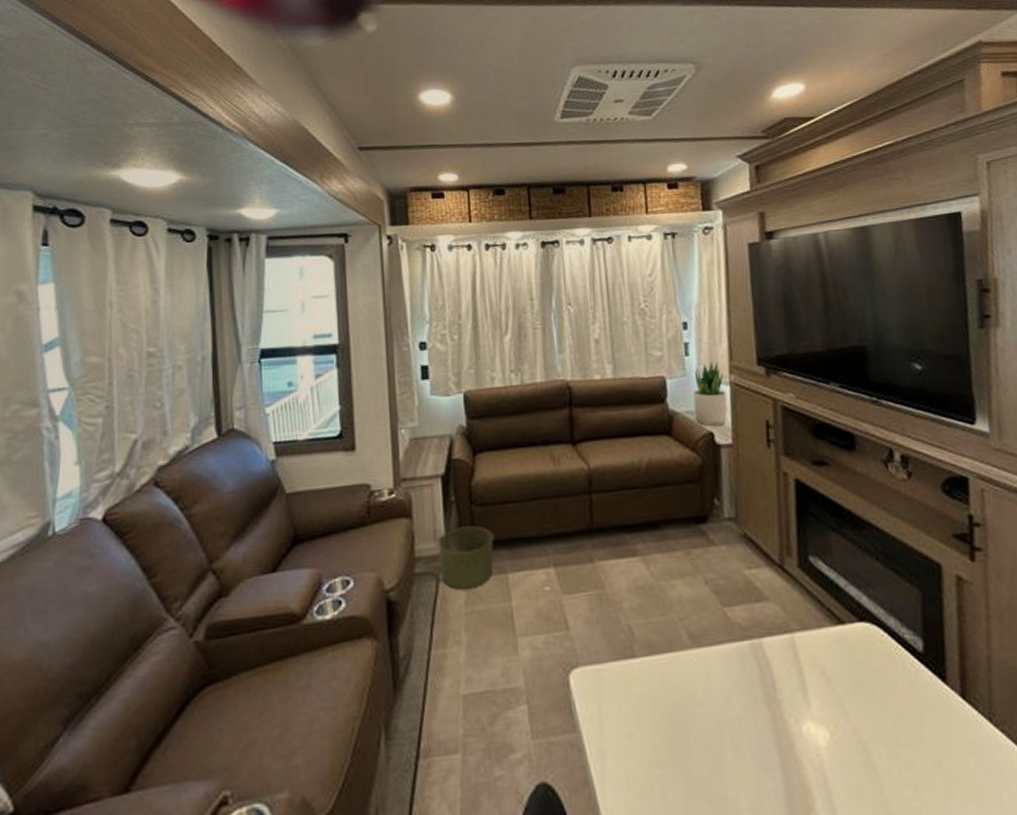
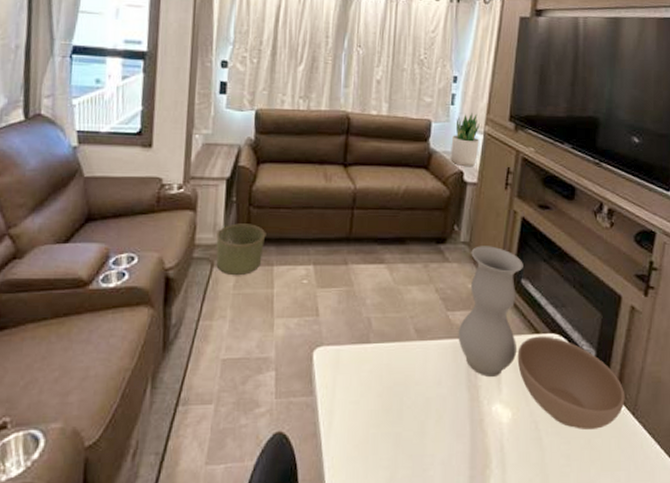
vase: none [740,519,821,687] -> present [458,246,523,377]
bowl: none [821,626,976,747] -> present [517,336,625,429]

